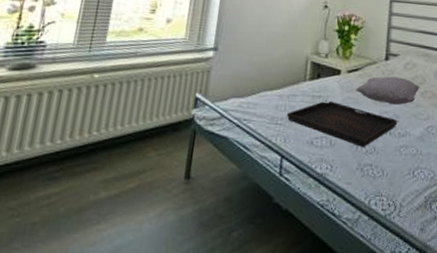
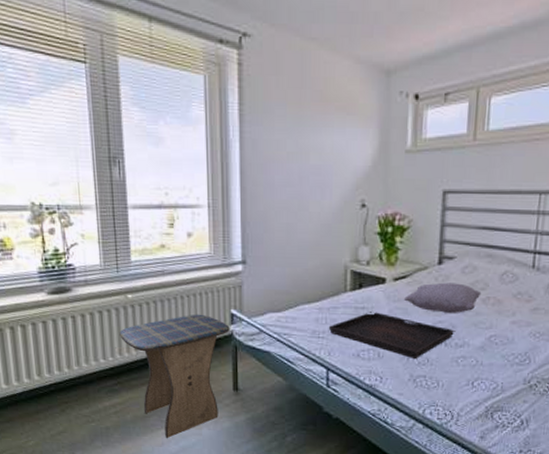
stool: none [75,96,192,237] -> present [119,314,230,439]

